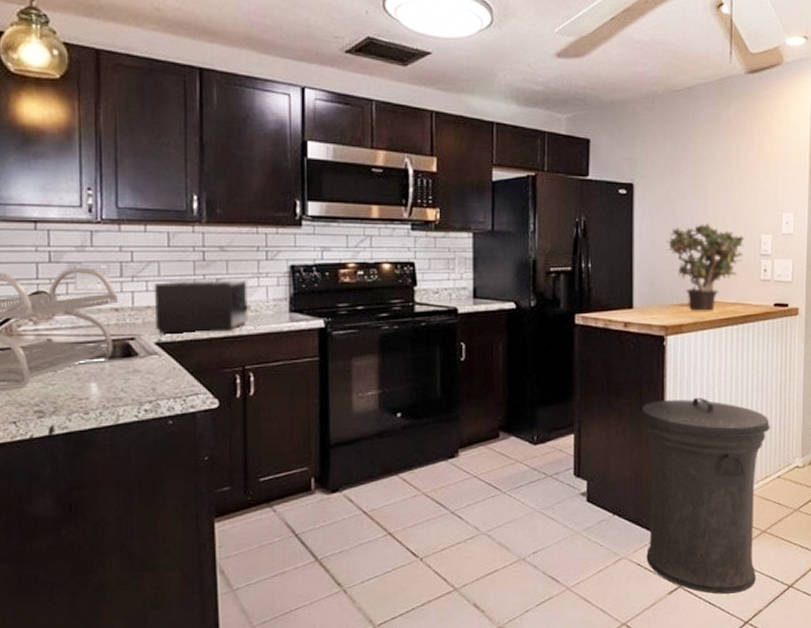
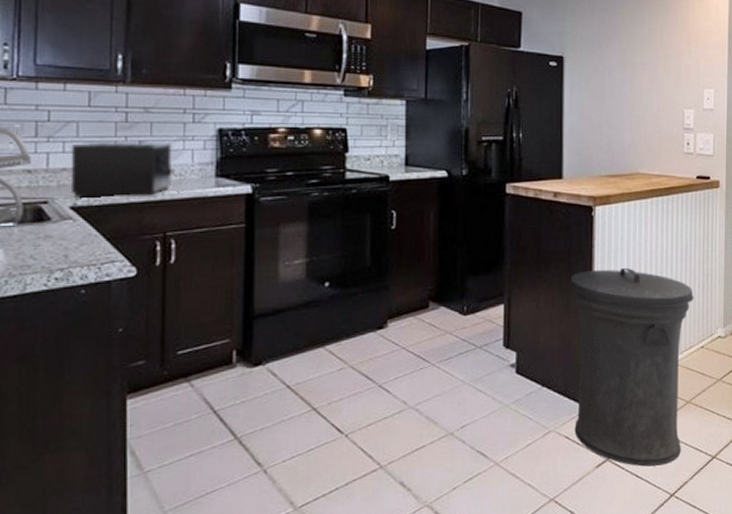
potted plant: present [667,222,744,312] -> none [595,96,668,183]

